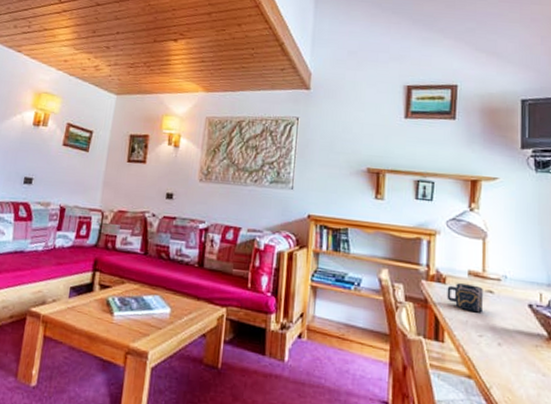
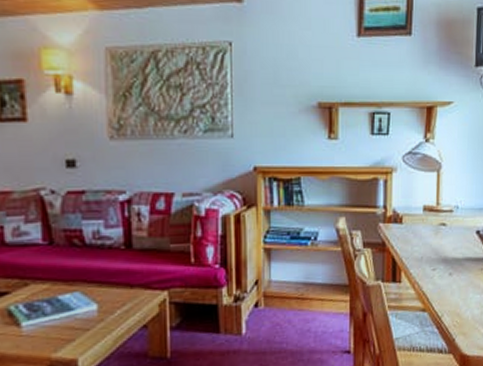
cup: present [447,283,483,313] -> none [403,220,437,248]

